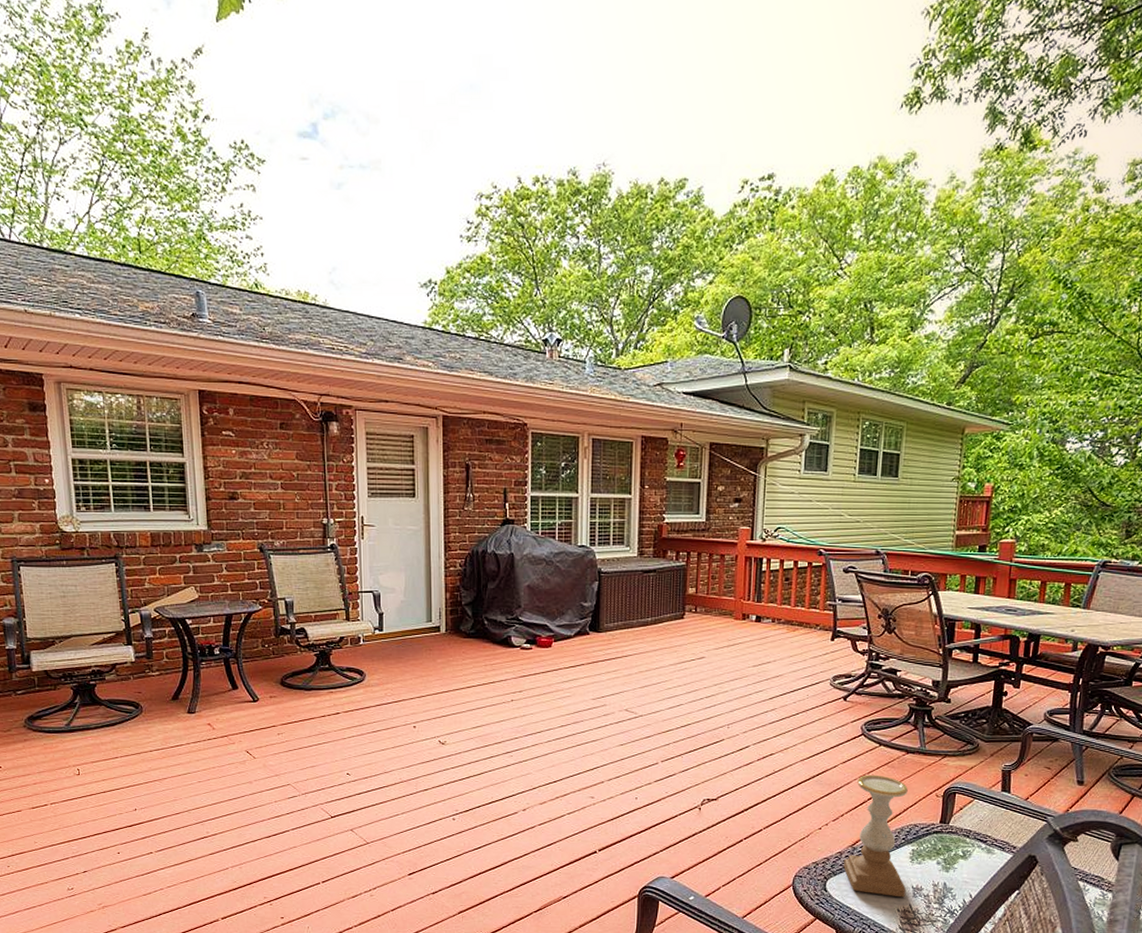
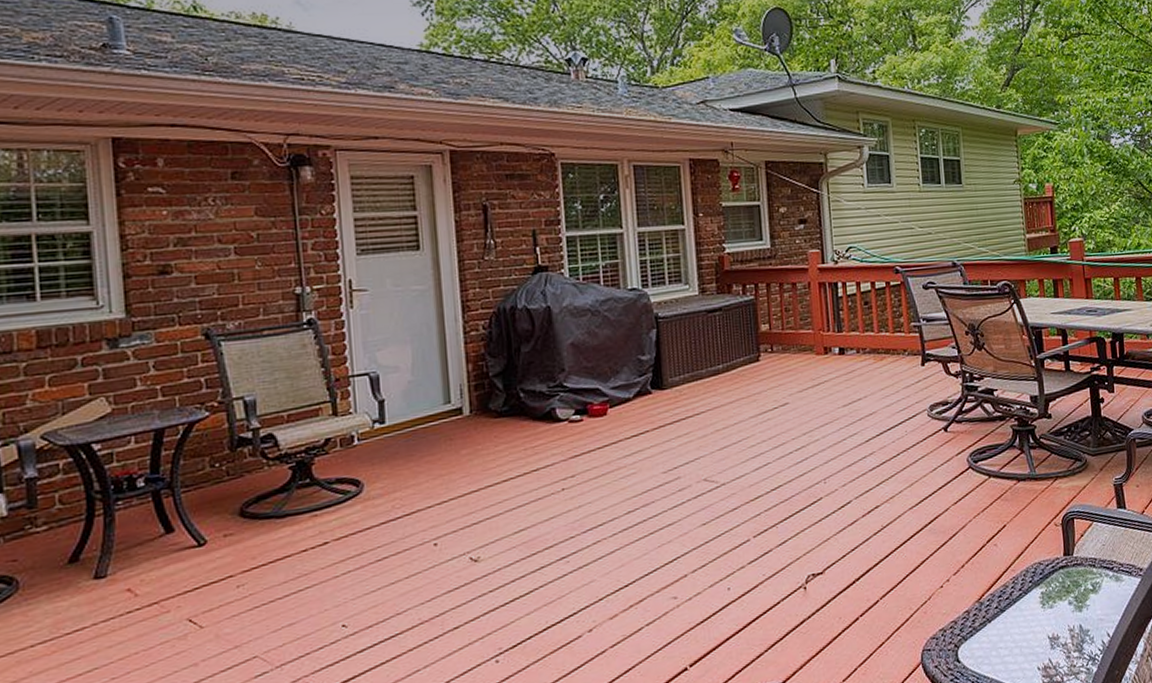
candle holder: present [843,774,908,898] -> none [972,511,1043,656]

